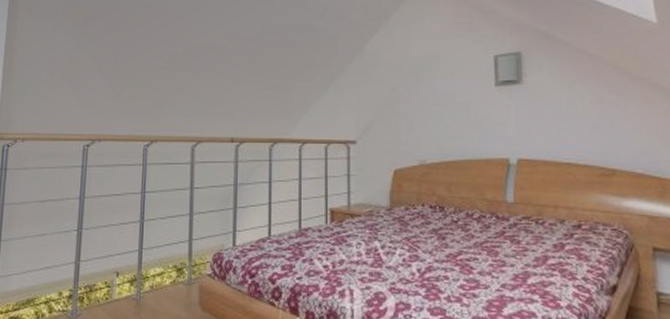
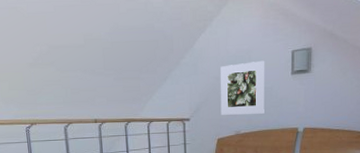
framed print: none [398,67,460,137] -> present [220,60,264,115]

